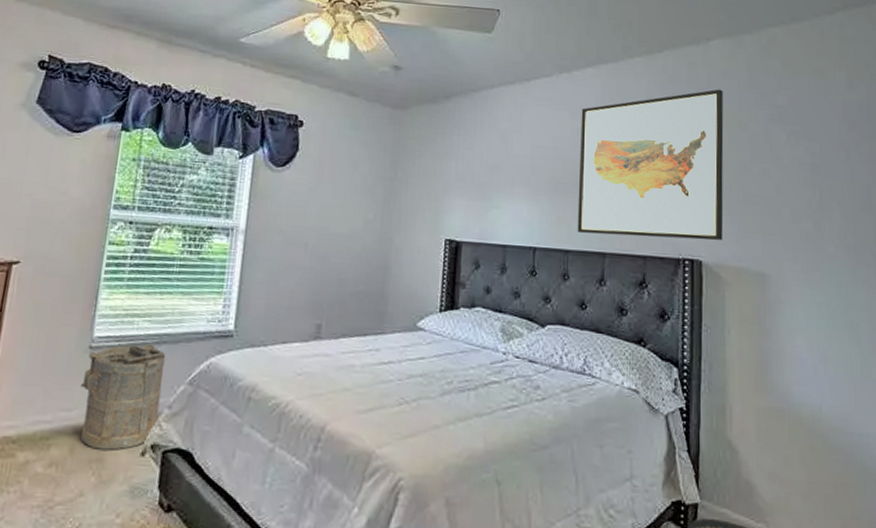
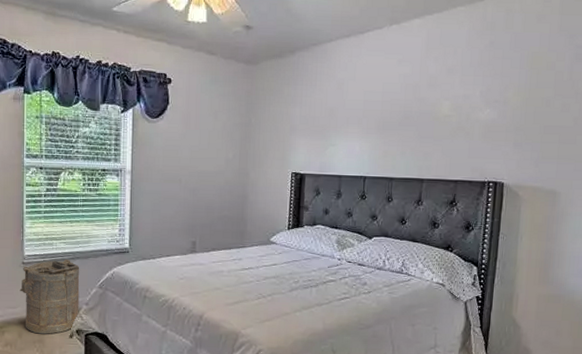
wall art: present [577,89,724,241] -> none [400,33,535,166]

